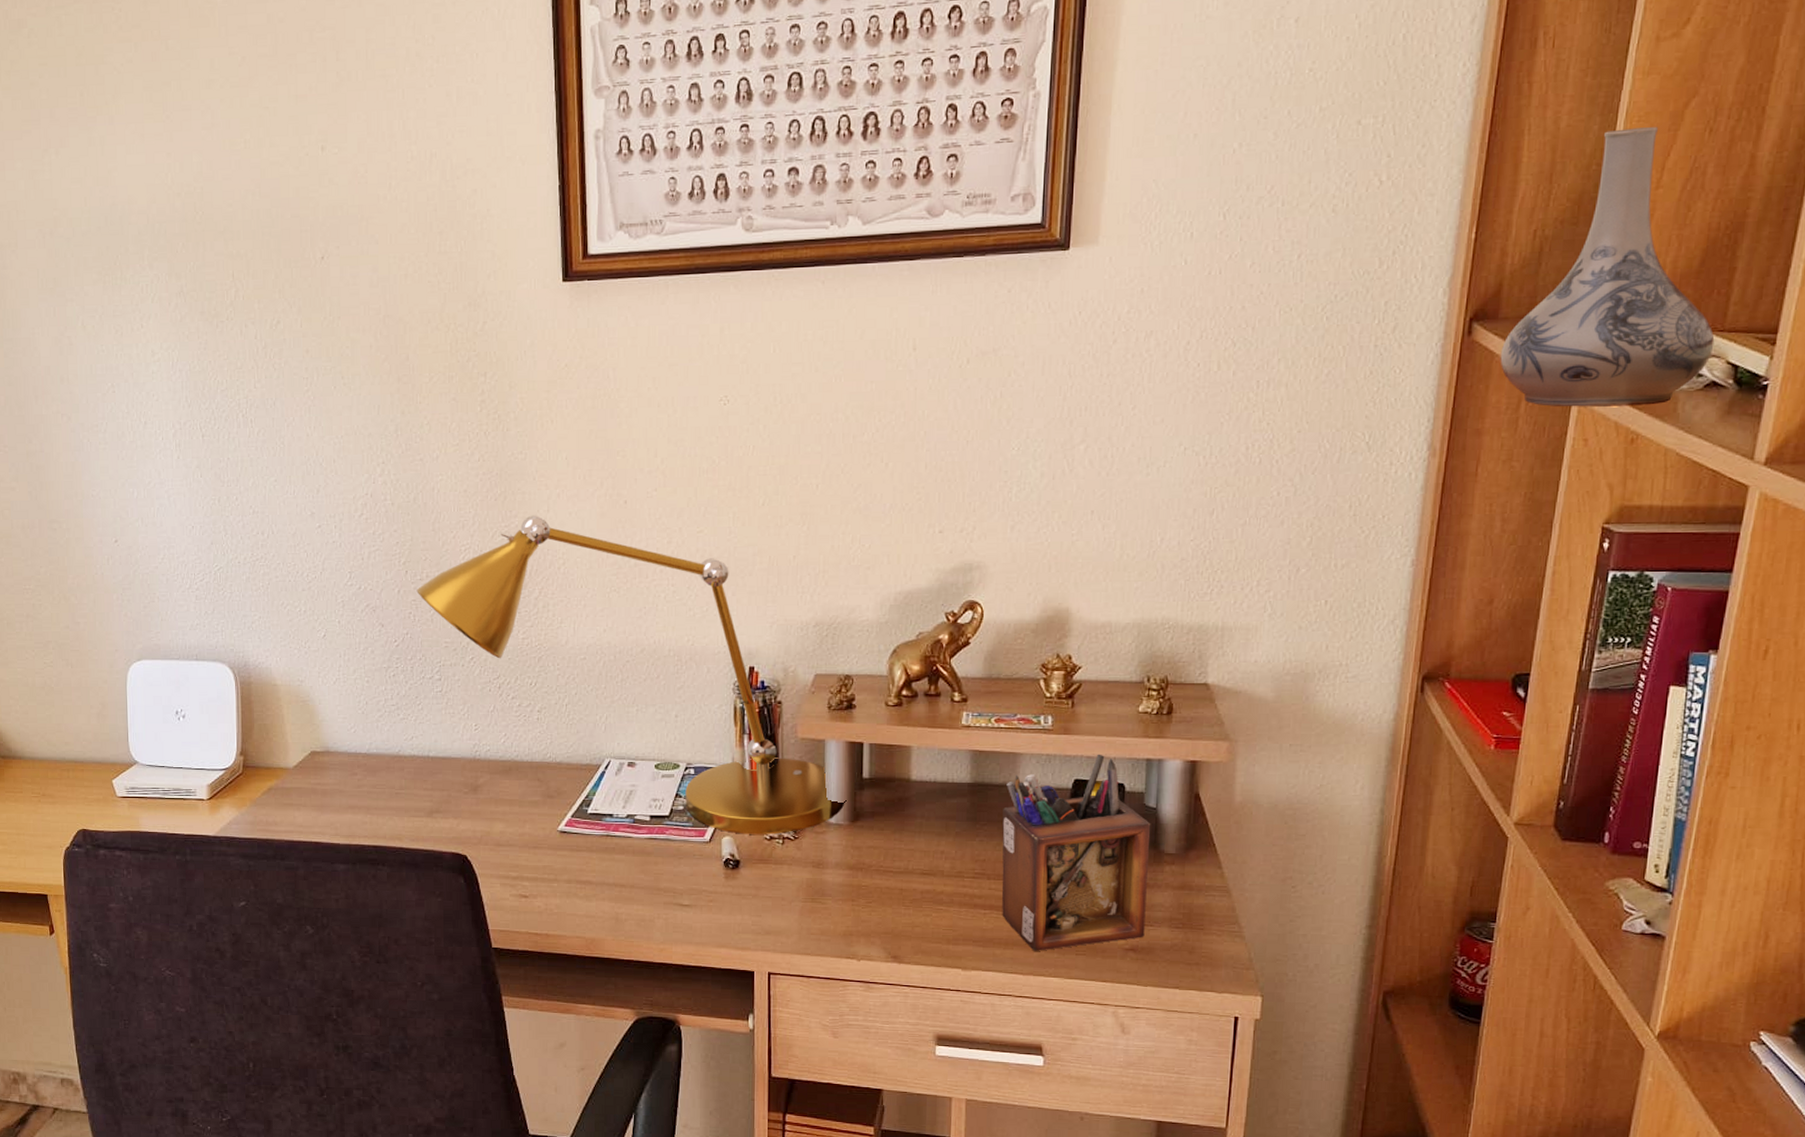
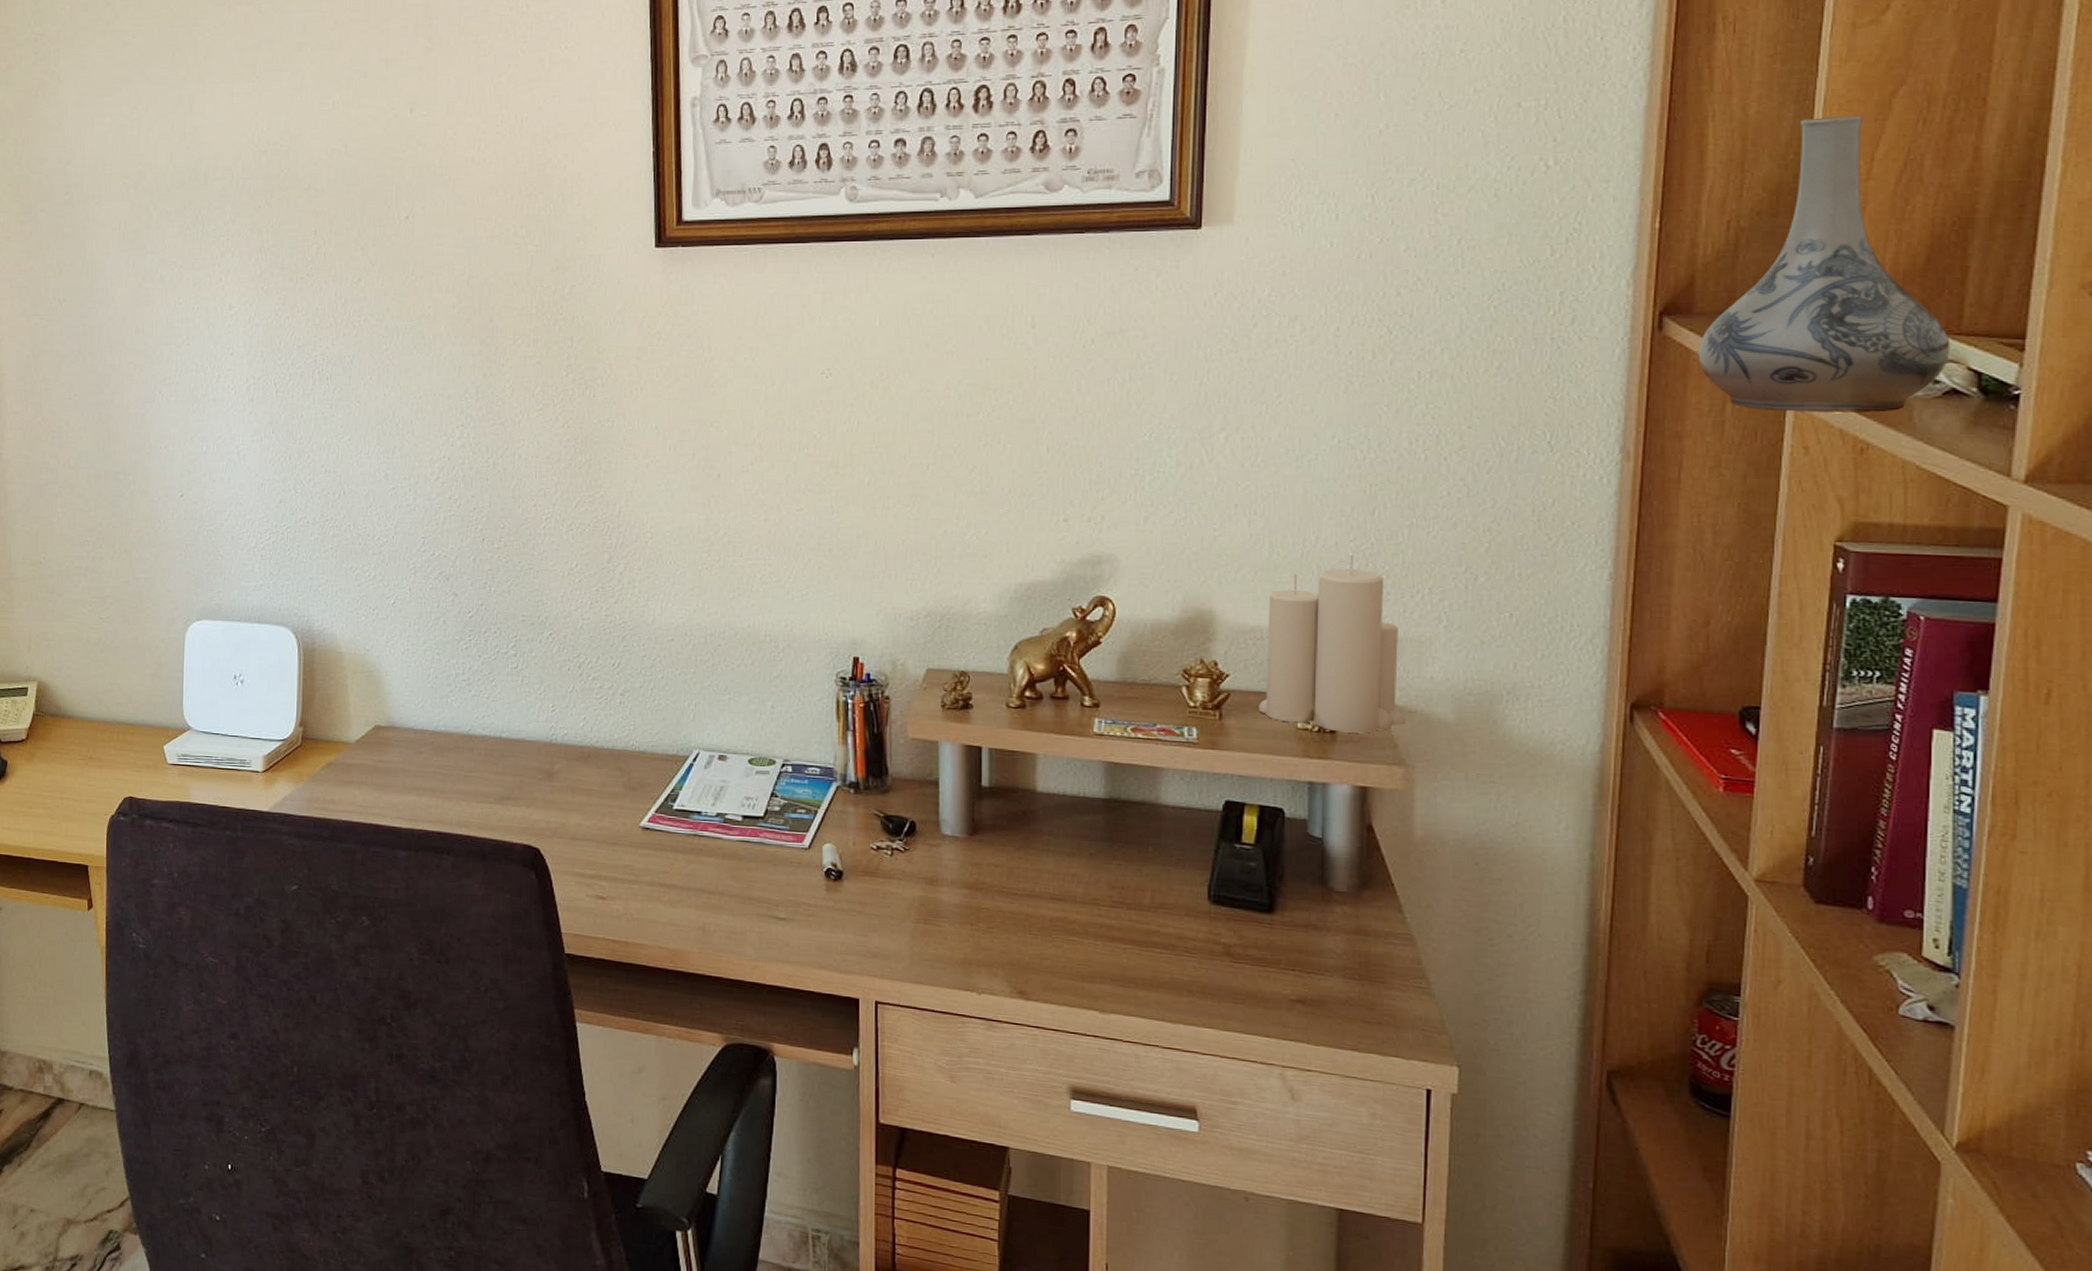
desk lamp: present [416,515,845,835] -> none [493,485,962,845]
desk organizer: present [1001,754,1151,951] -> none [1143,773,1317,996]
candle: none [1105,553,1232,714] -> present [1258,554,1406,733]

